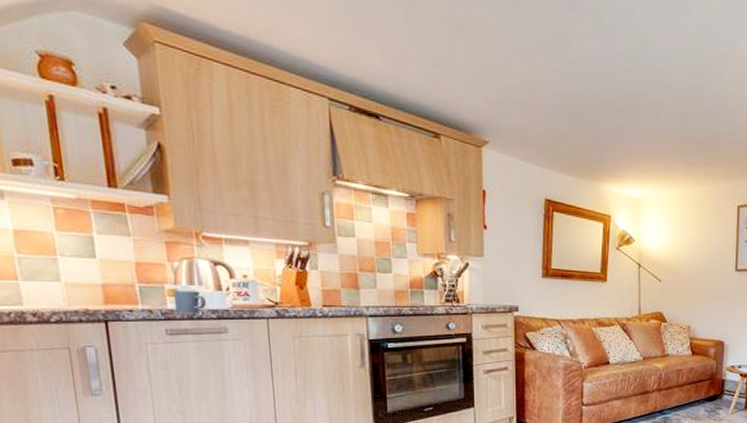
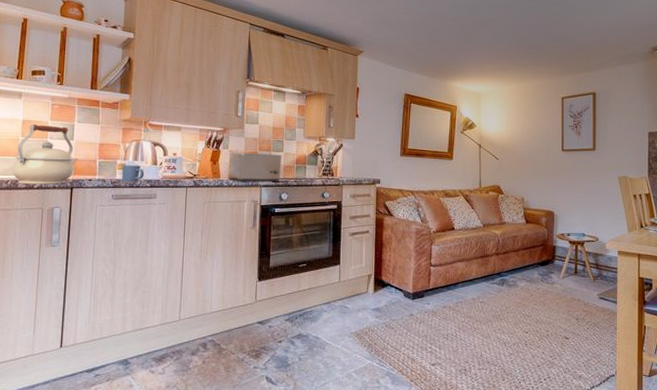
kettle: none [11,235,107,318] -> present [11,124,78,185]
toaster: none [320,274,392,312] -> present [227,152,282,183]

